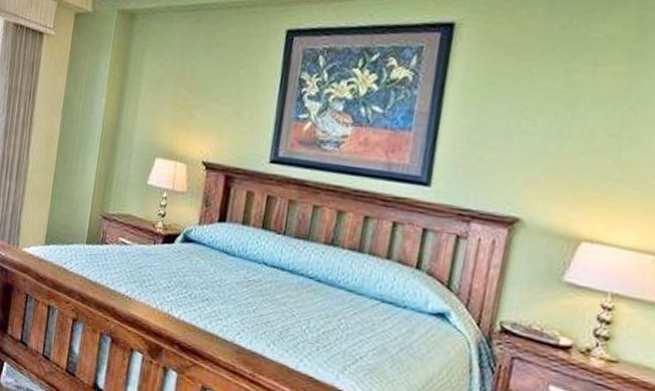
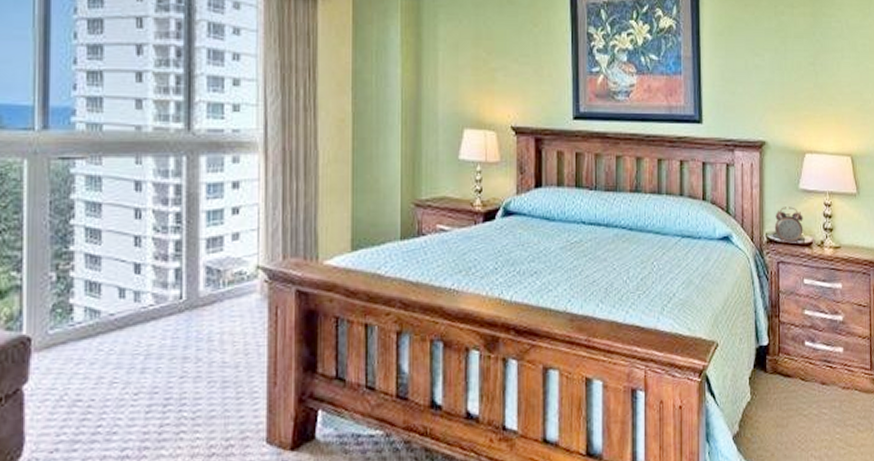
alarm clock: none [514,297,563,344] -> present [774,207,803,245]

